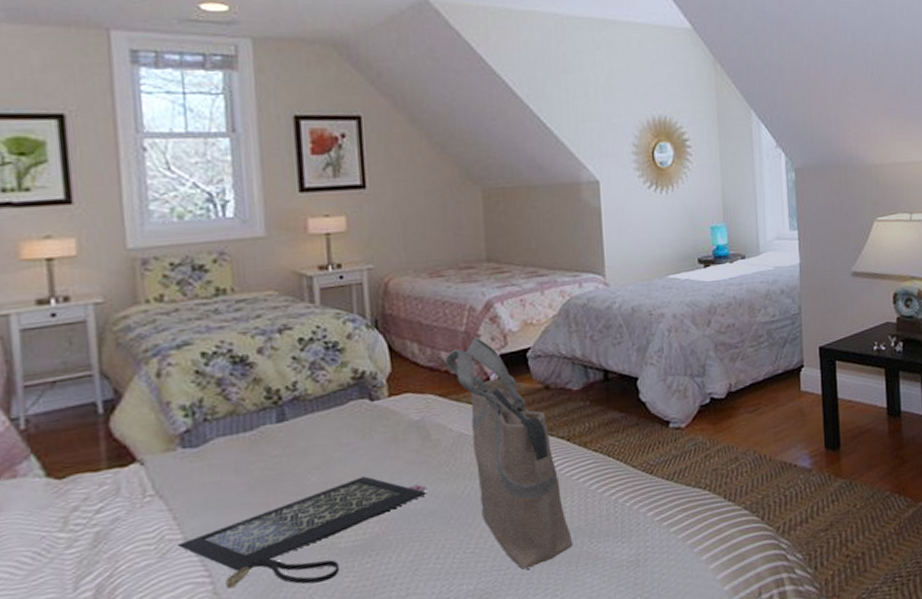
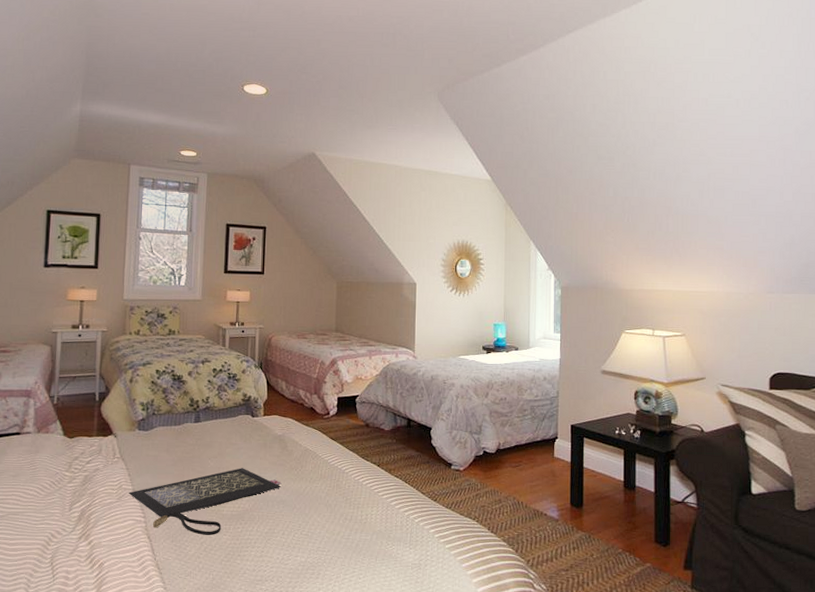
tote bag: present [444,337,574,570] -> none [301,383,375,554]

